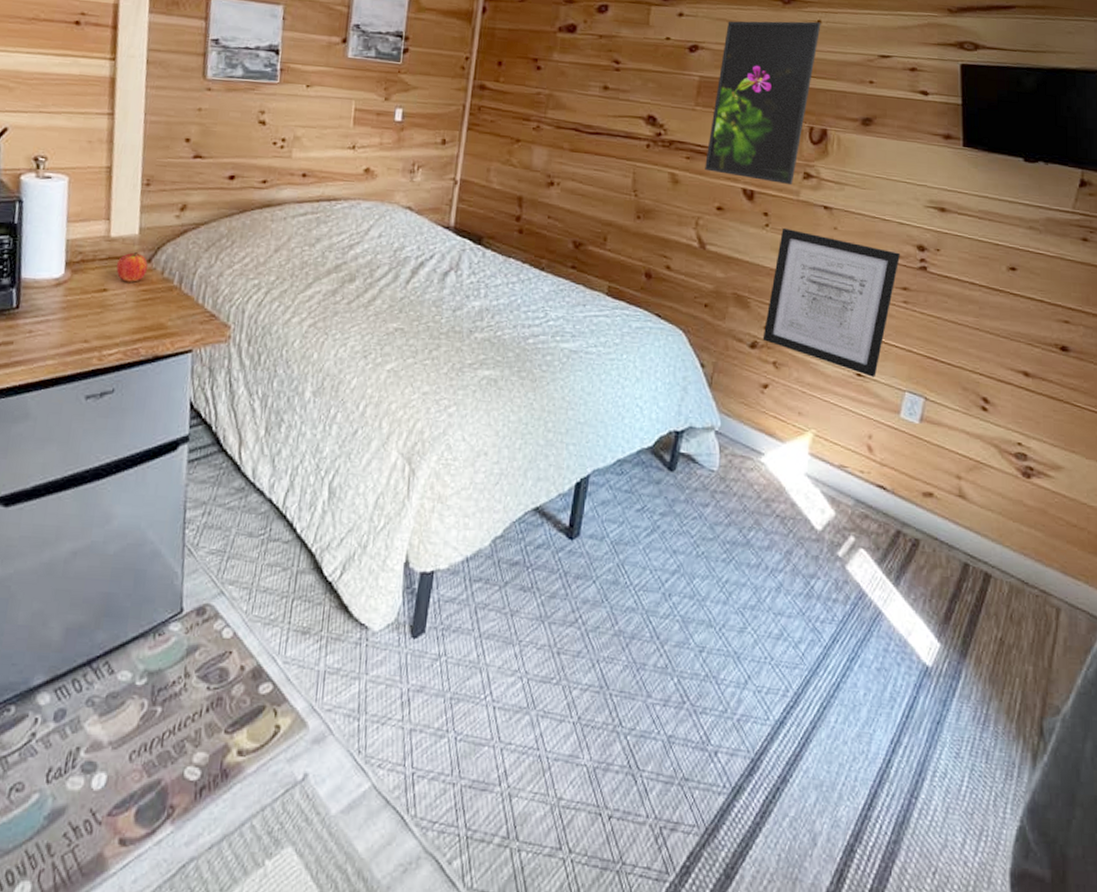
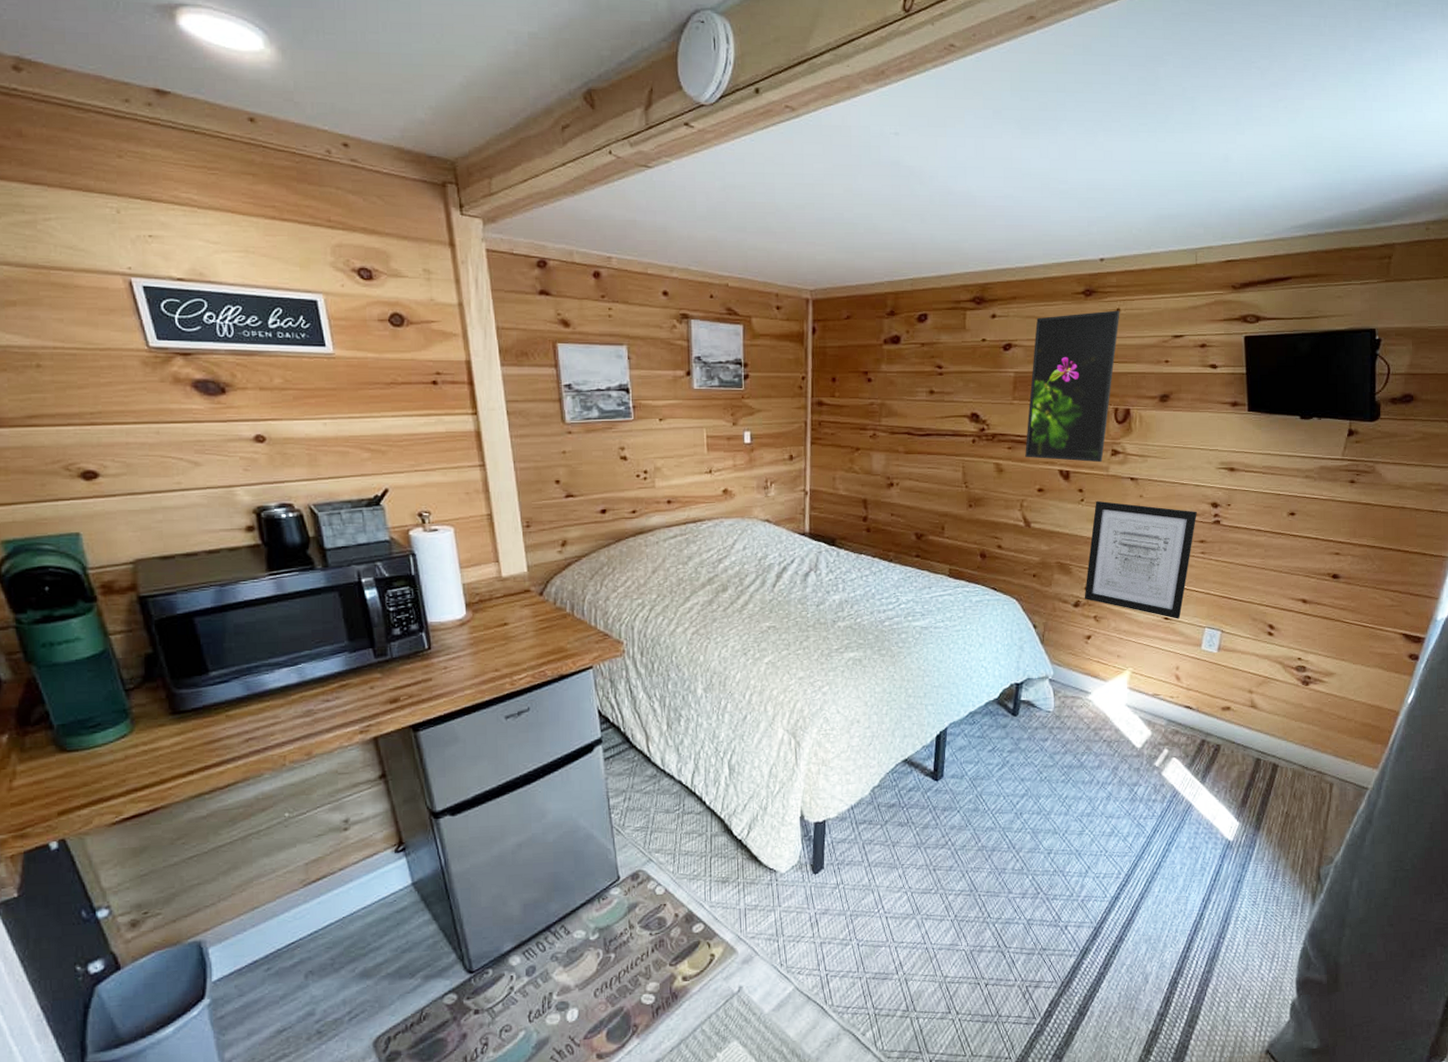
fruit: present [116,252,148,282] -> none [513,588,540,615]

